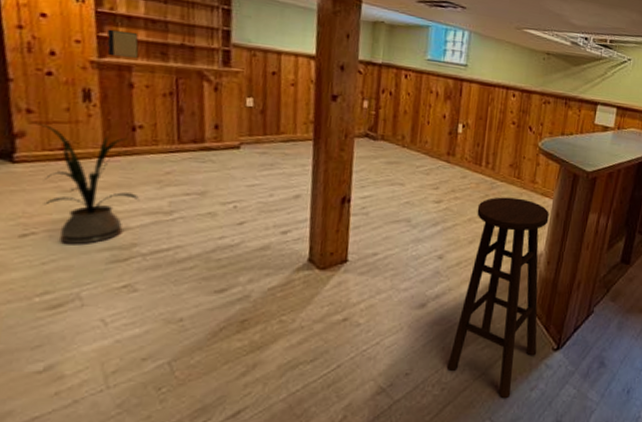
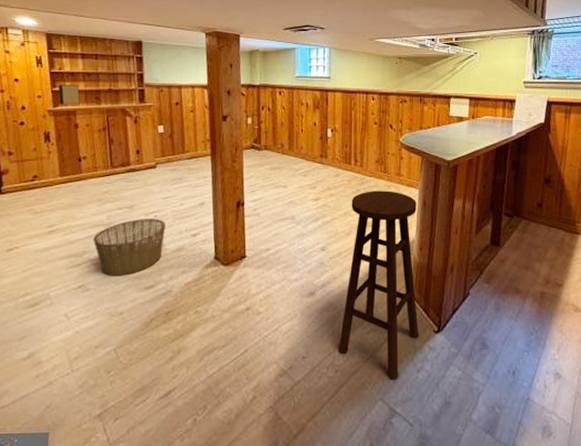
house plant: present [31,121,140,244] -> none [12,161,87,254]
basket: none [146,208,249,276] -> present [93,219,166,276]

